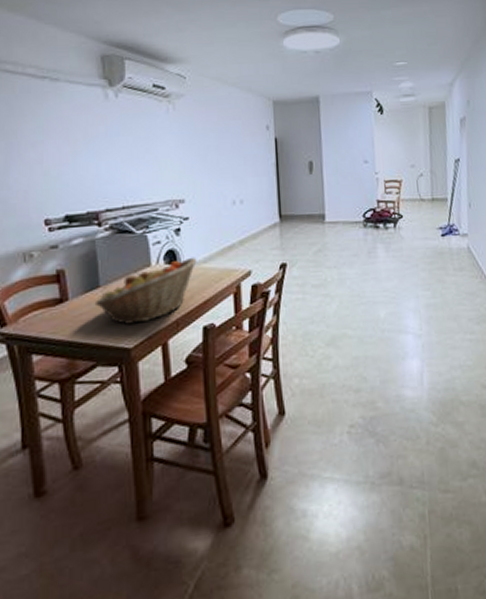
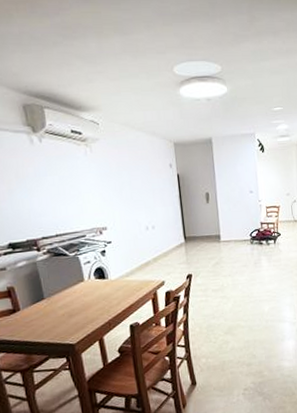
fruit basket: present [94,257,197,325] -> none [41,272,121,327]

